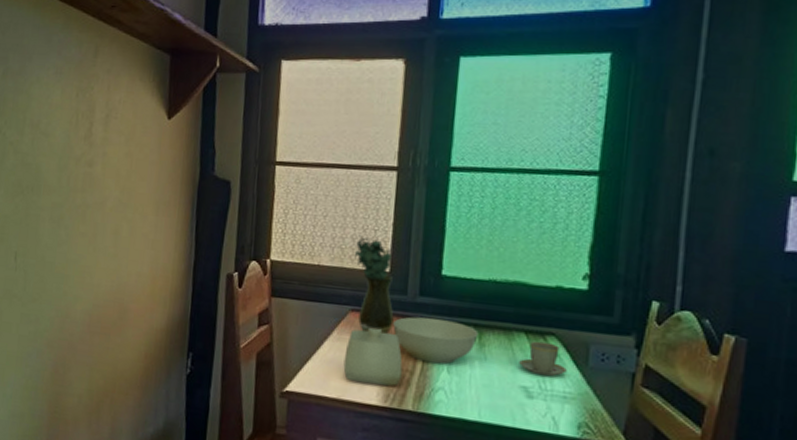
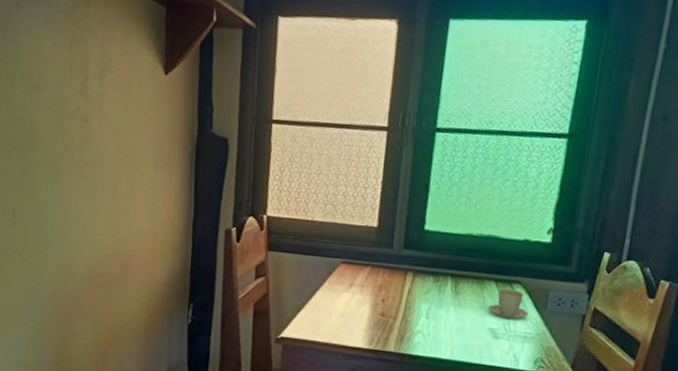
sugar bowl: present [343,327,403,386] -> none [333,278,387,331]
vase: present [355,234,394,334] -> none [346,191,381,284]
bowl: present [393,316,479,365] -> none [379,268,455,311]

